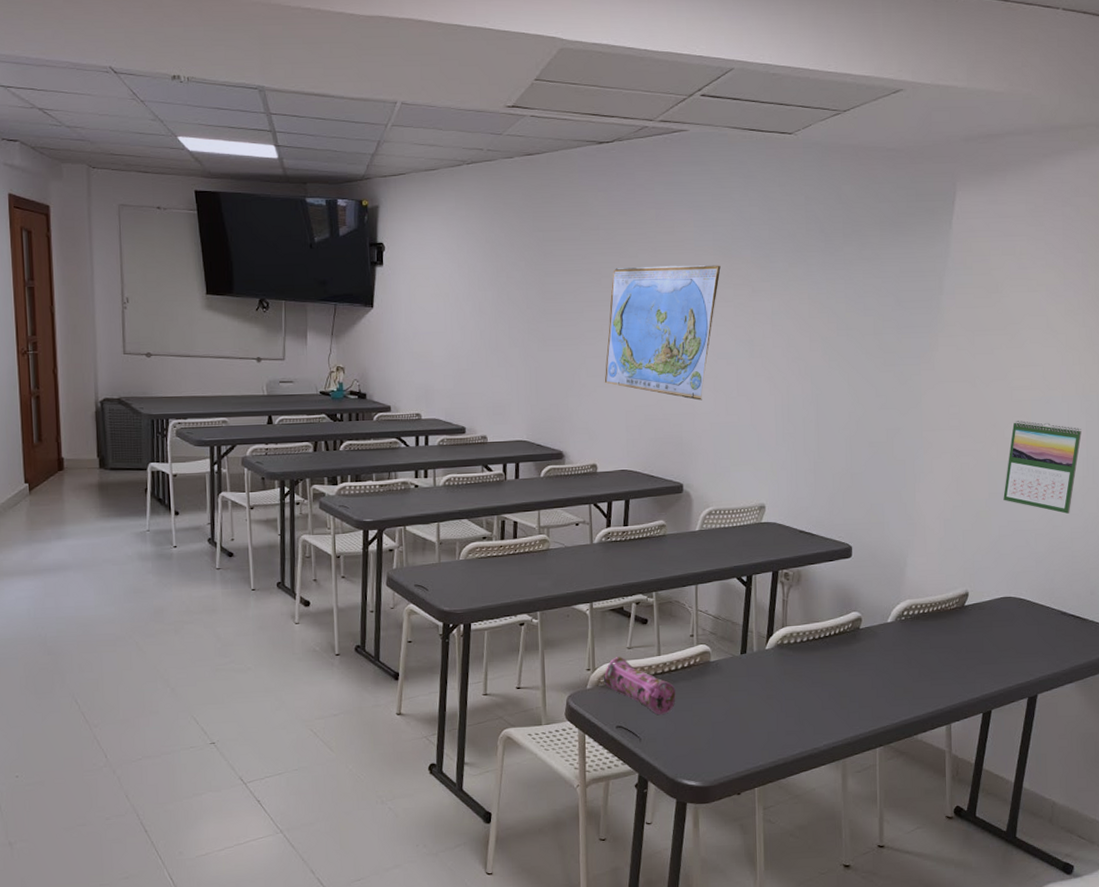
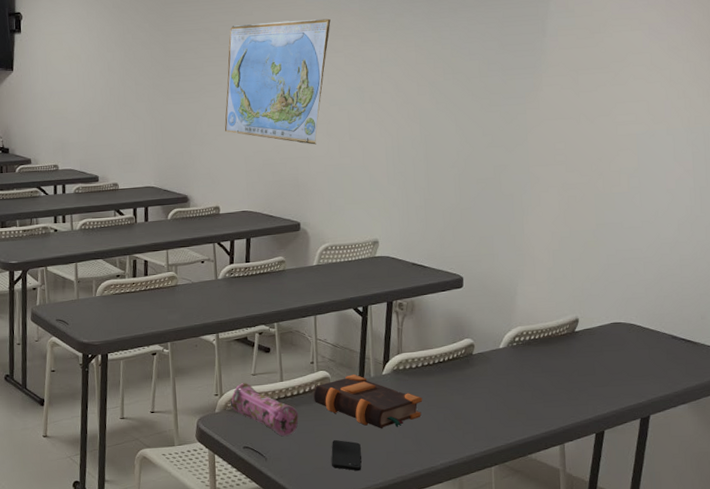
bible: none [692,648,807,708] -> present [313,374,423,429]
smartphone: none [709,718,742,752] -> present [331,439,362,471]
calendar: present [1003,421,1082,514] -> none [611,154,688,242]

